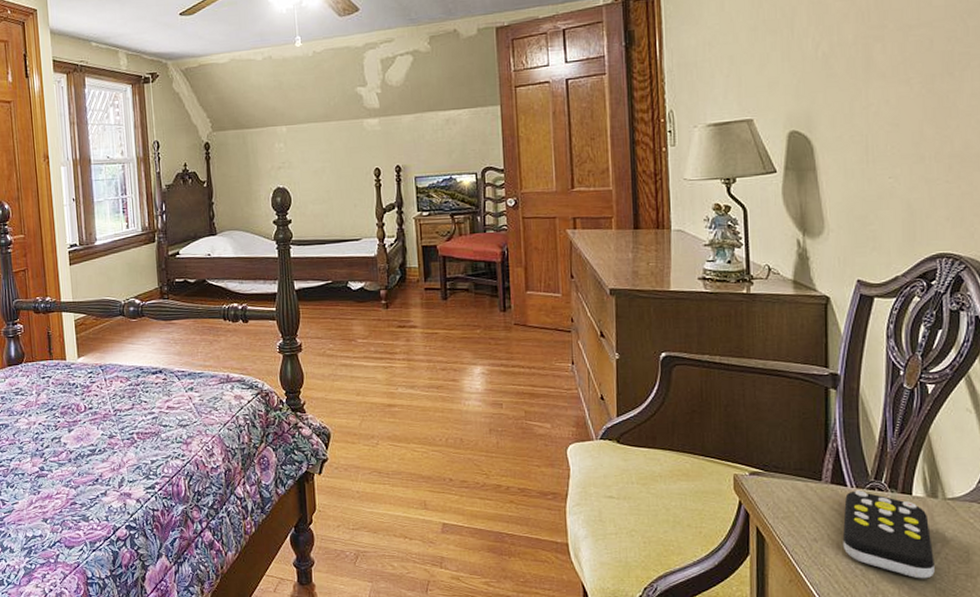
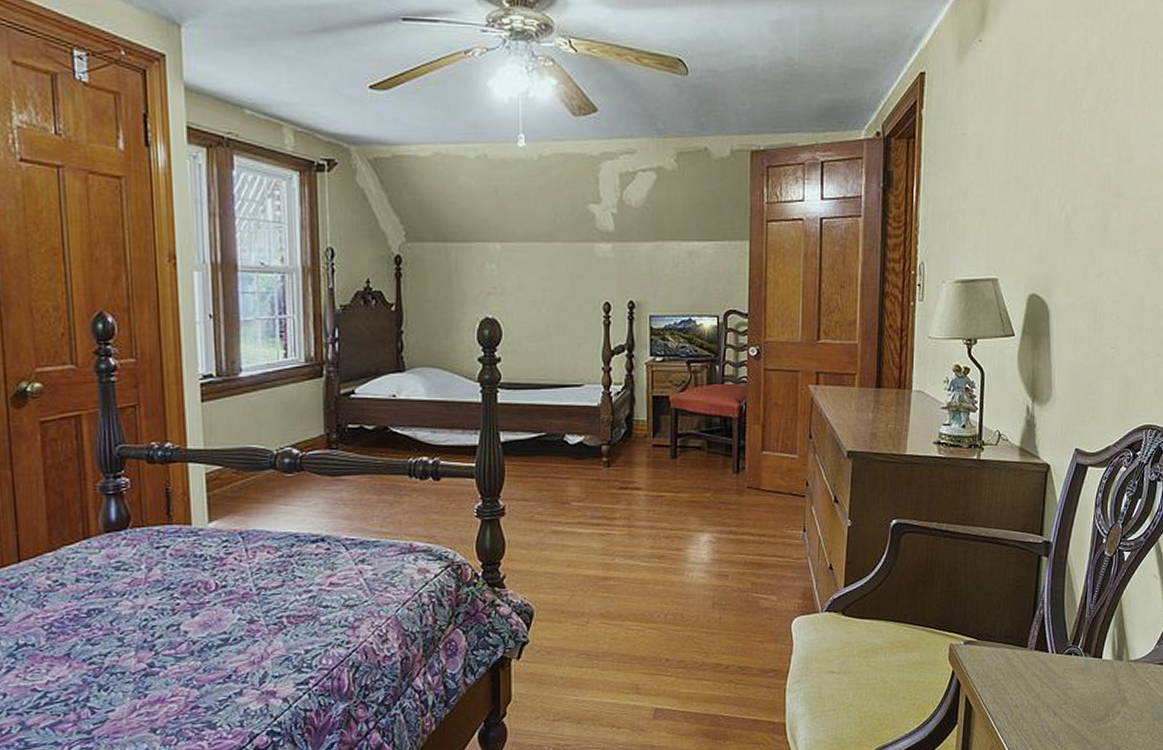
remote control: present [842,490,935,579] -> none [1039,656,1115,738]

